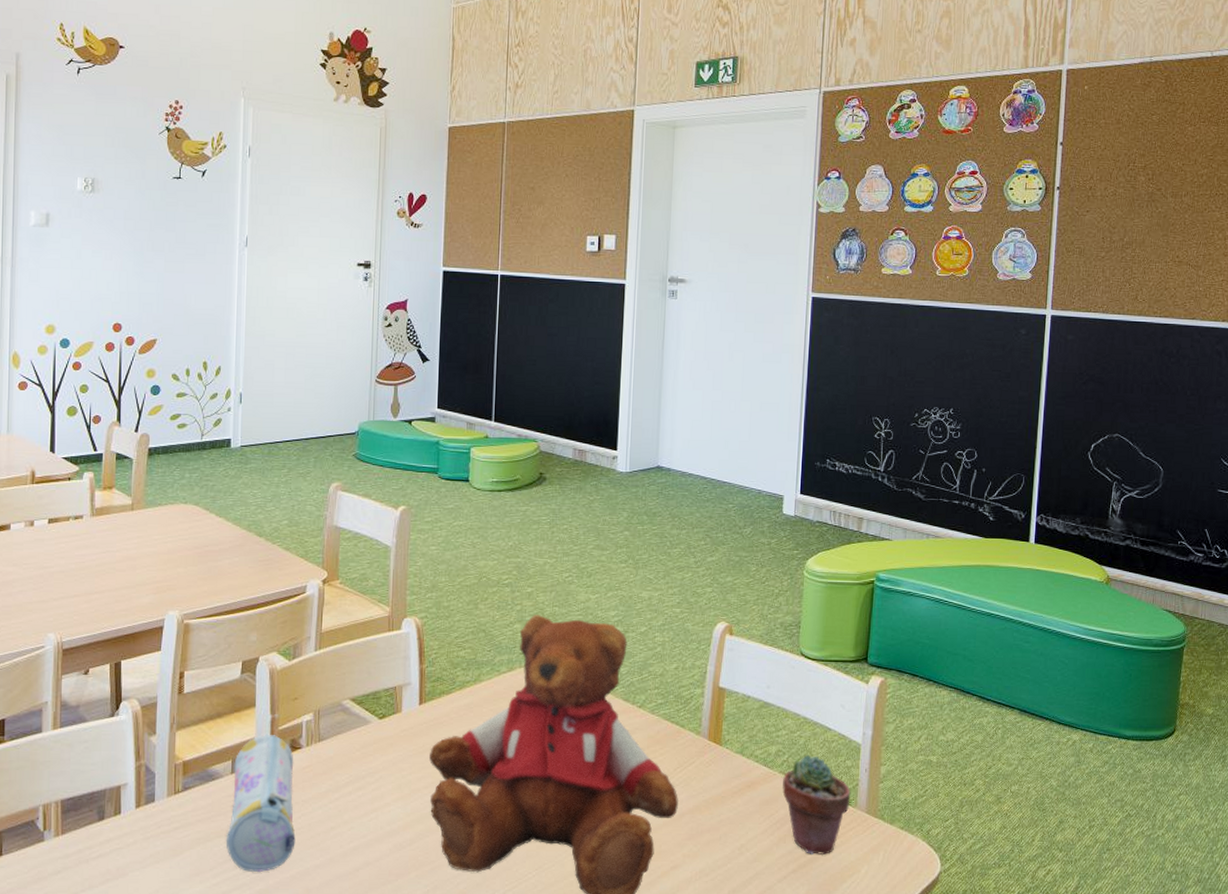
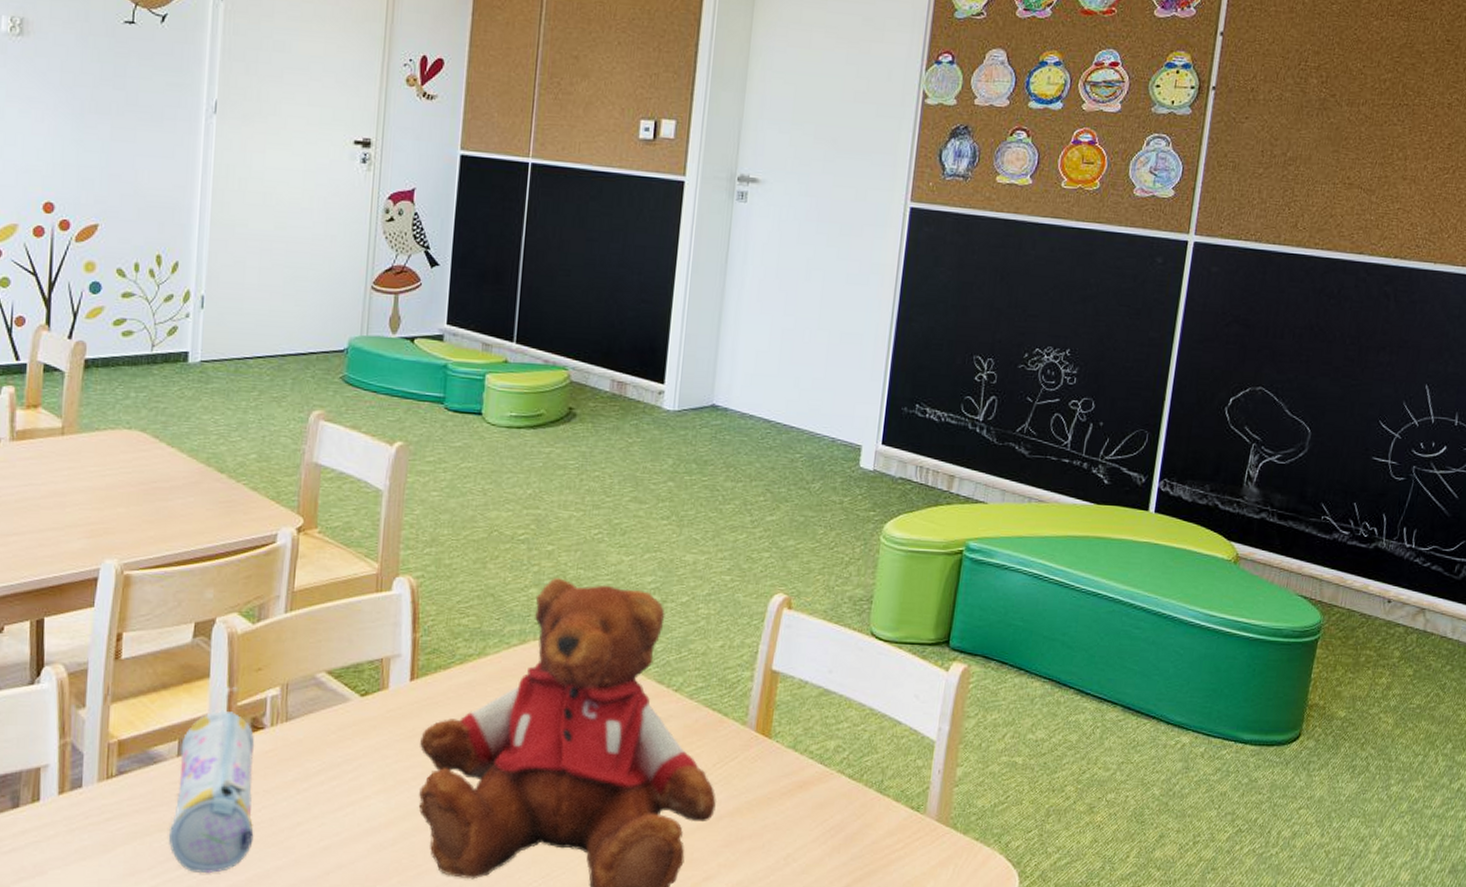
potted succulent: present [782,754,851,856] -> none [839,751,920,869]

